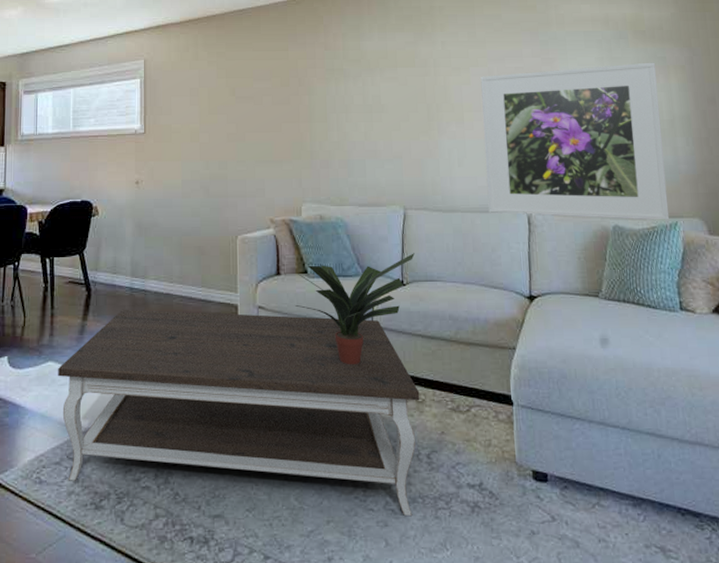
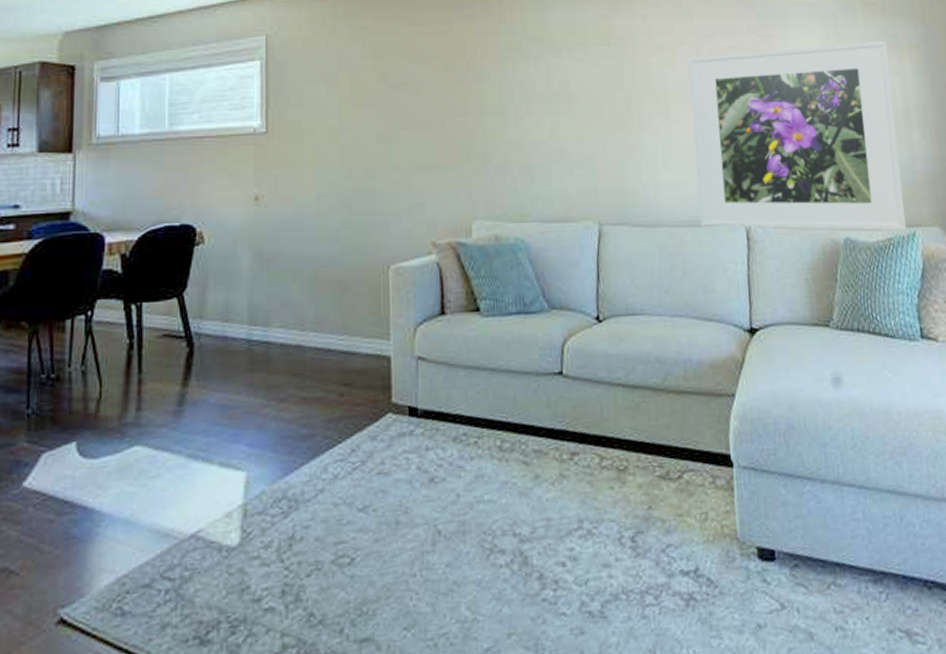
coffee table: present [58,309,420,517] -> none [148,367,622,619]
potted plant: present [295,253,415,365] -> none [465,280,612,428]

